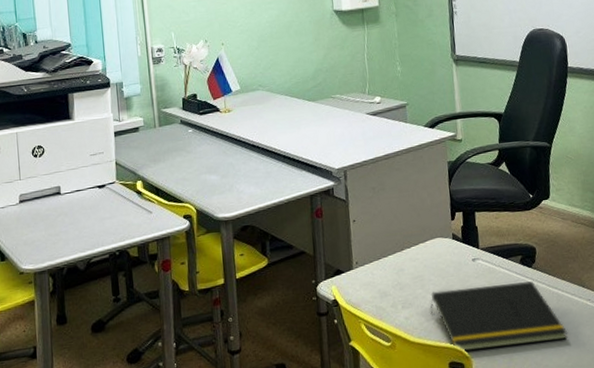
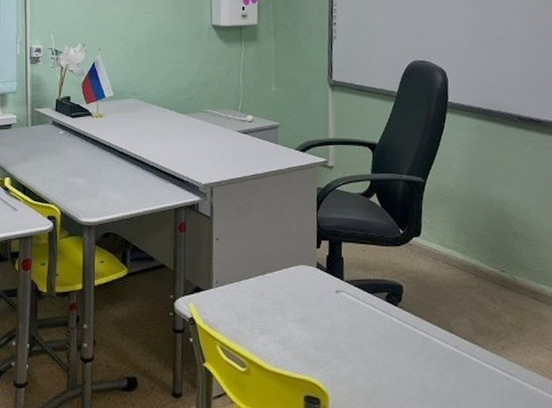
notepad: present [430,281,568,352] -> none [288,320,432,386]

